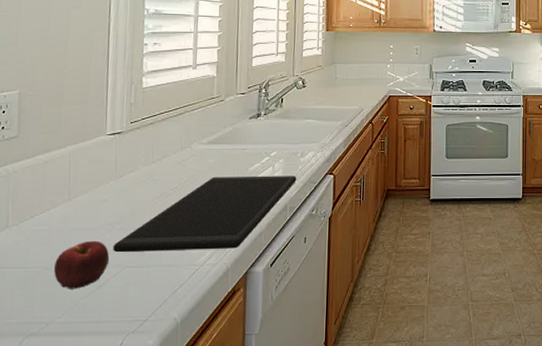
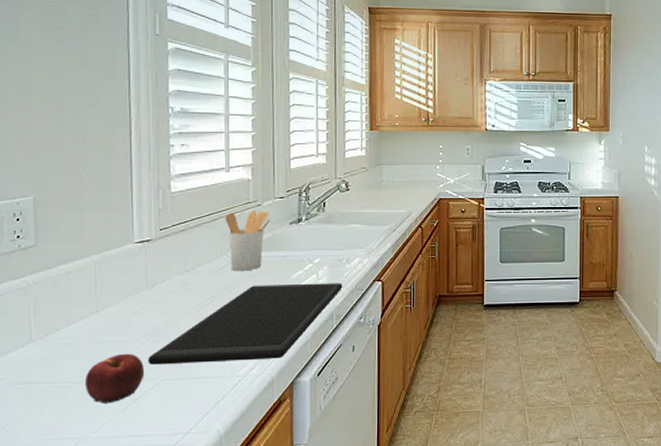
utensil holder: none [190,106,232,163] -> present [225,211,271,271]

